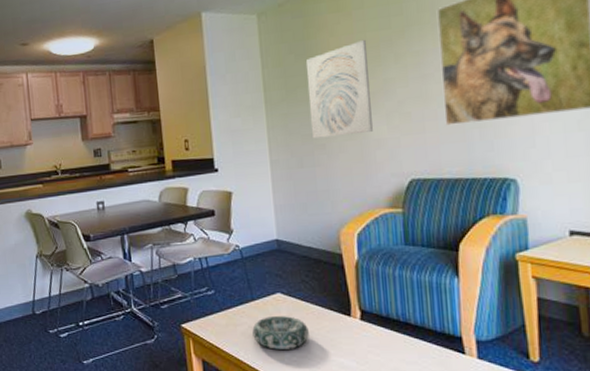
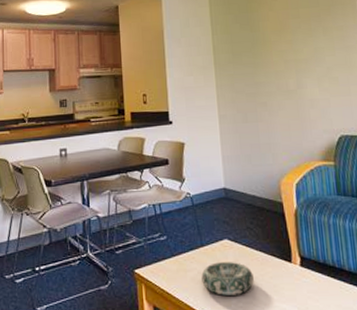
wall art: present [305,39,373,139] -> none [249,14,307,97]

